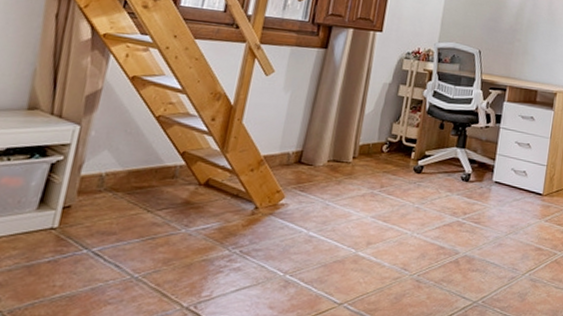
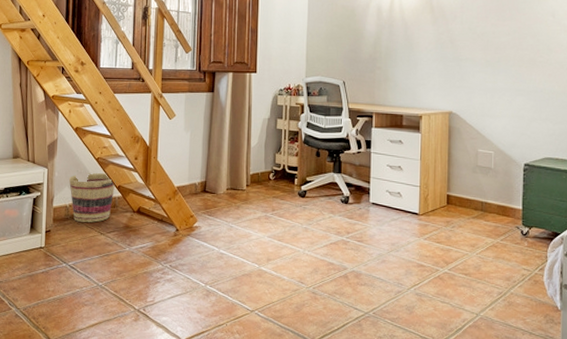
basket: none [109,134,180,197] -> present [68,172,116,222]

